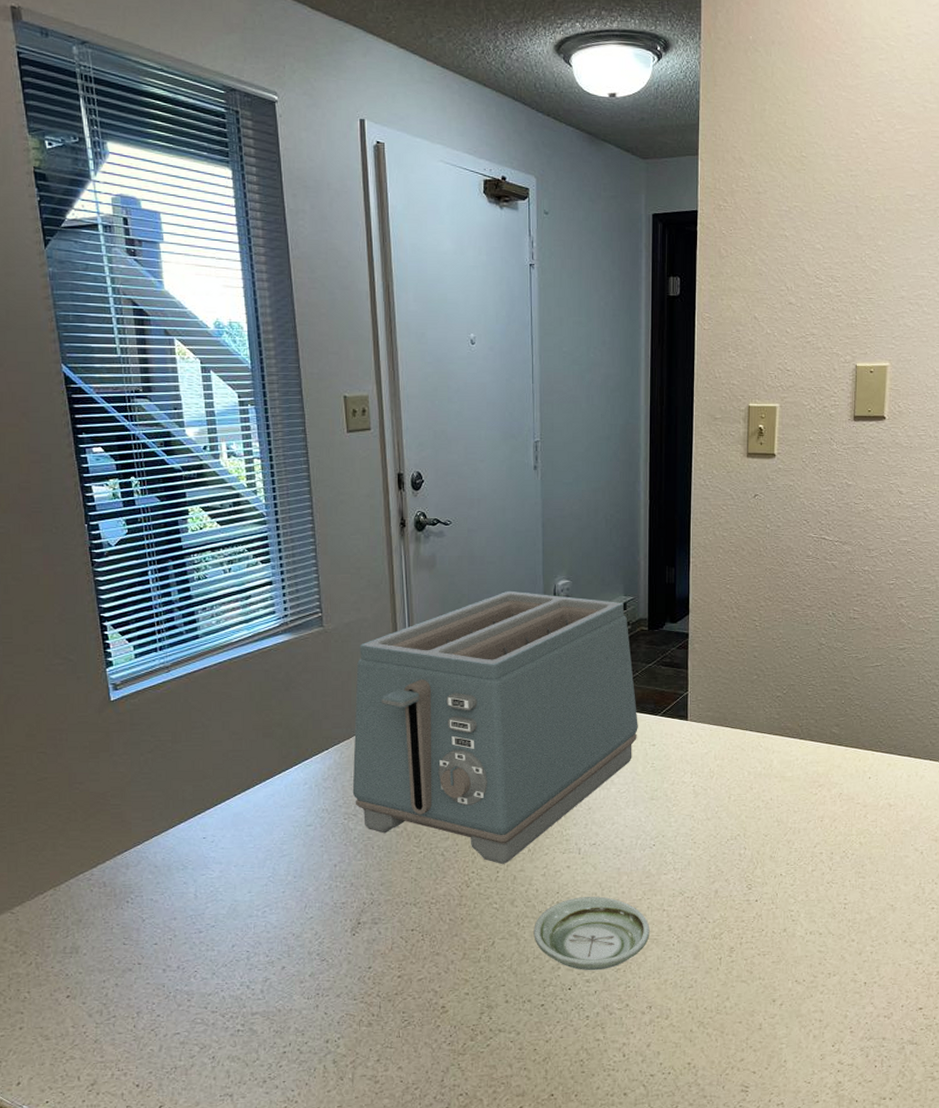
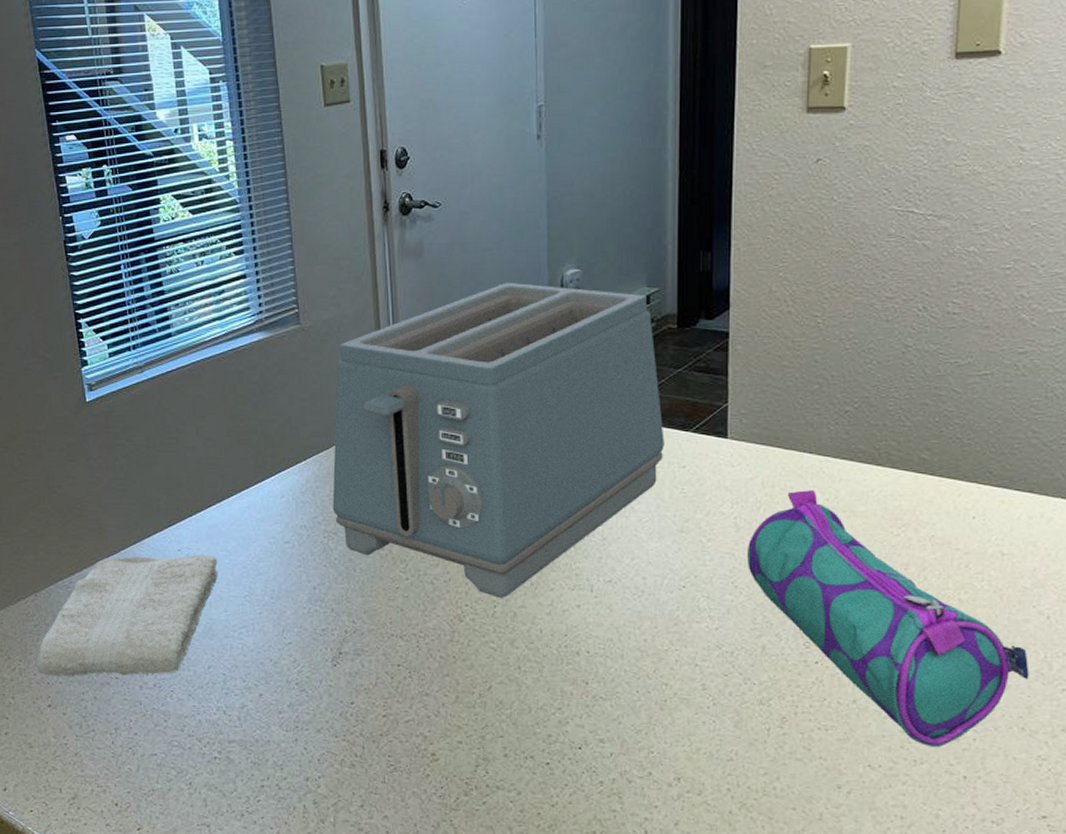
washcloth: none [55,840,243,968] -> present [37,554,218,677]
saucer: present [534,896,650,971] -> none [537,642,679,730]
pencil case: none [704,761,909,962] -> present [748,490,1029,748]

